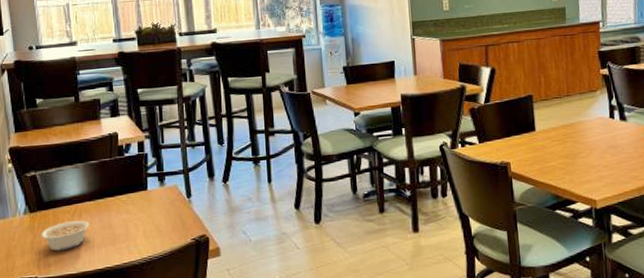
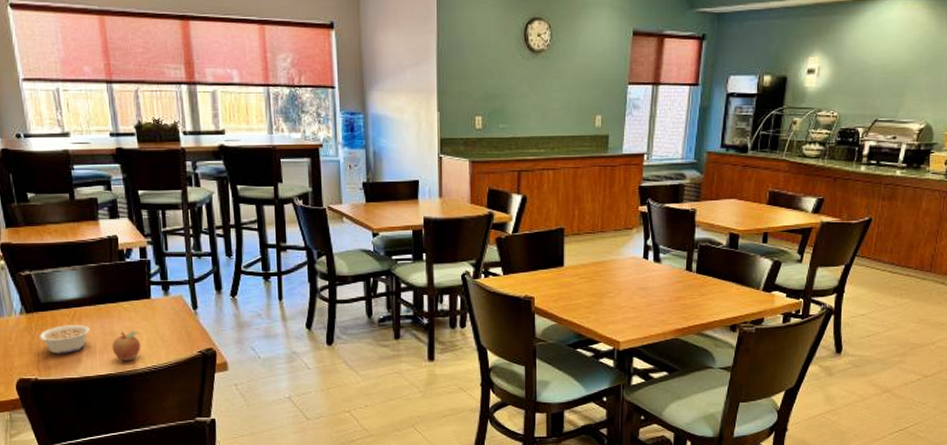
fruit: none [110,223,137,253] -> present [112,331,141,361]

